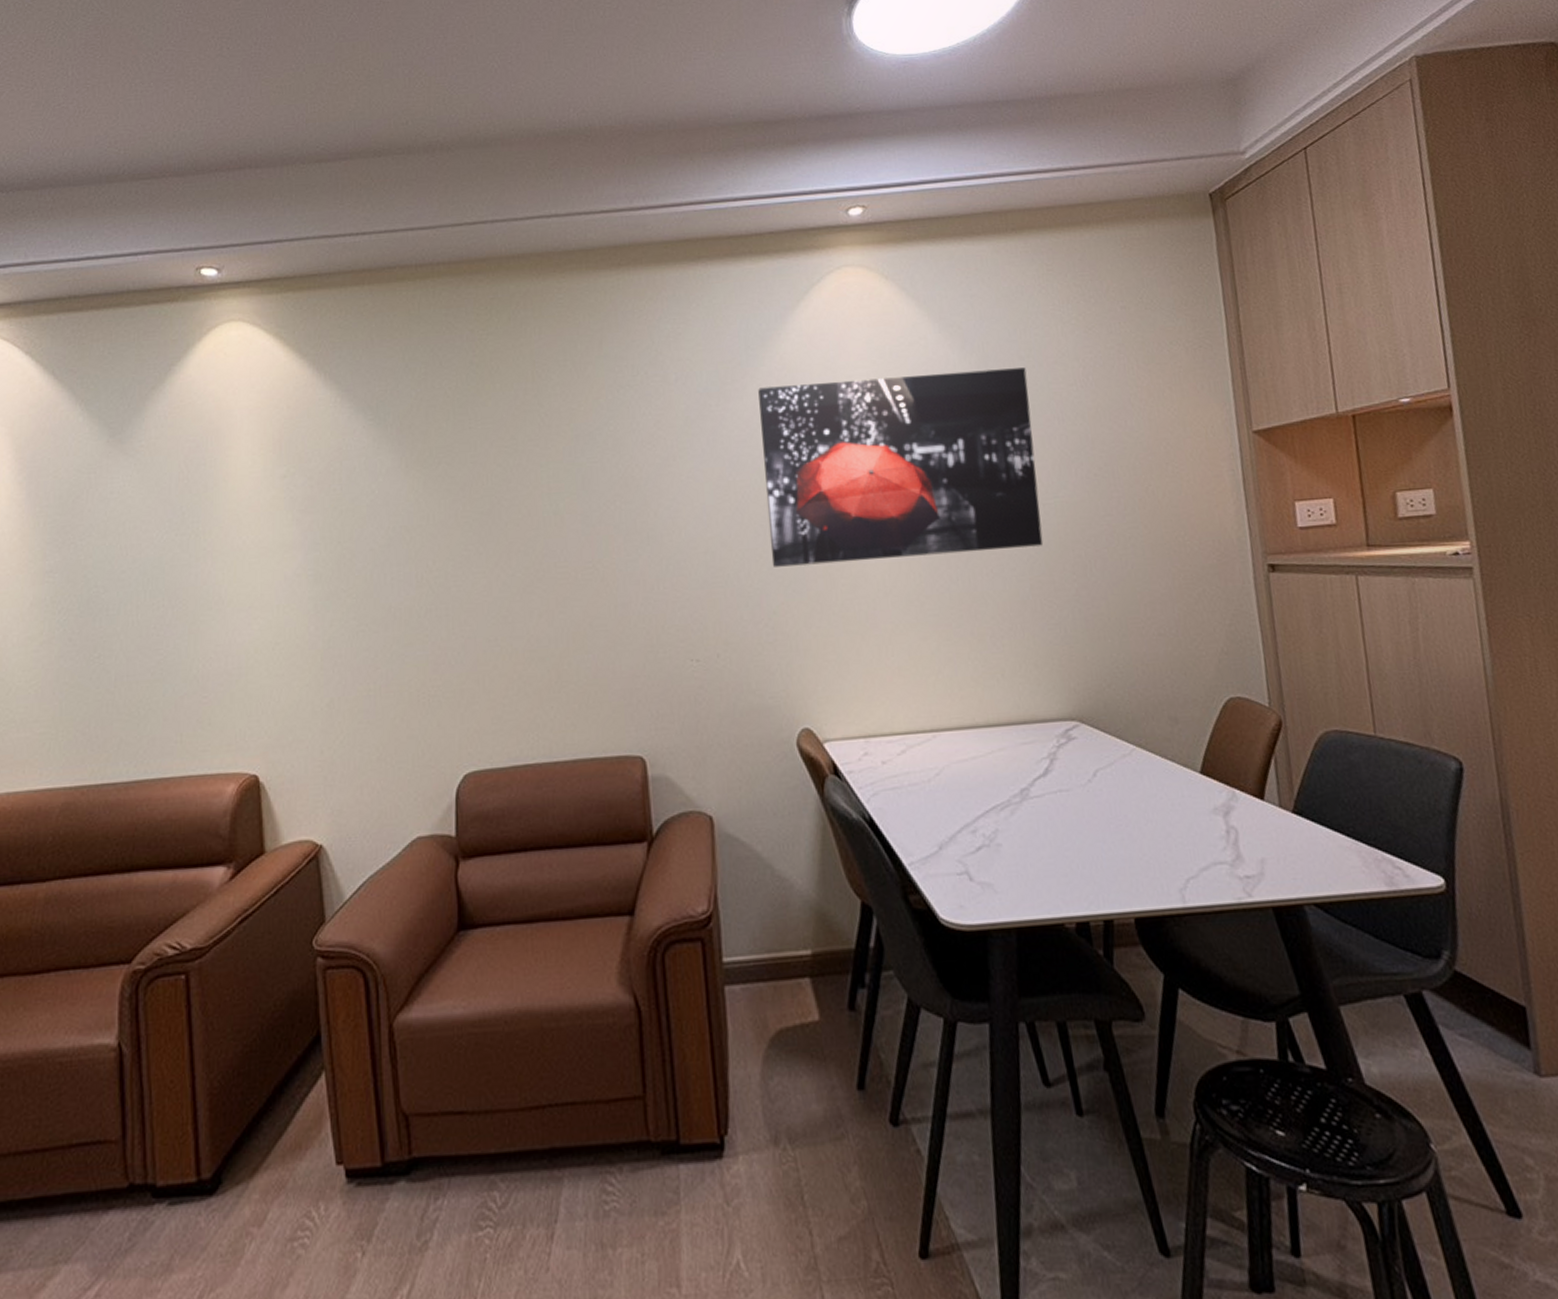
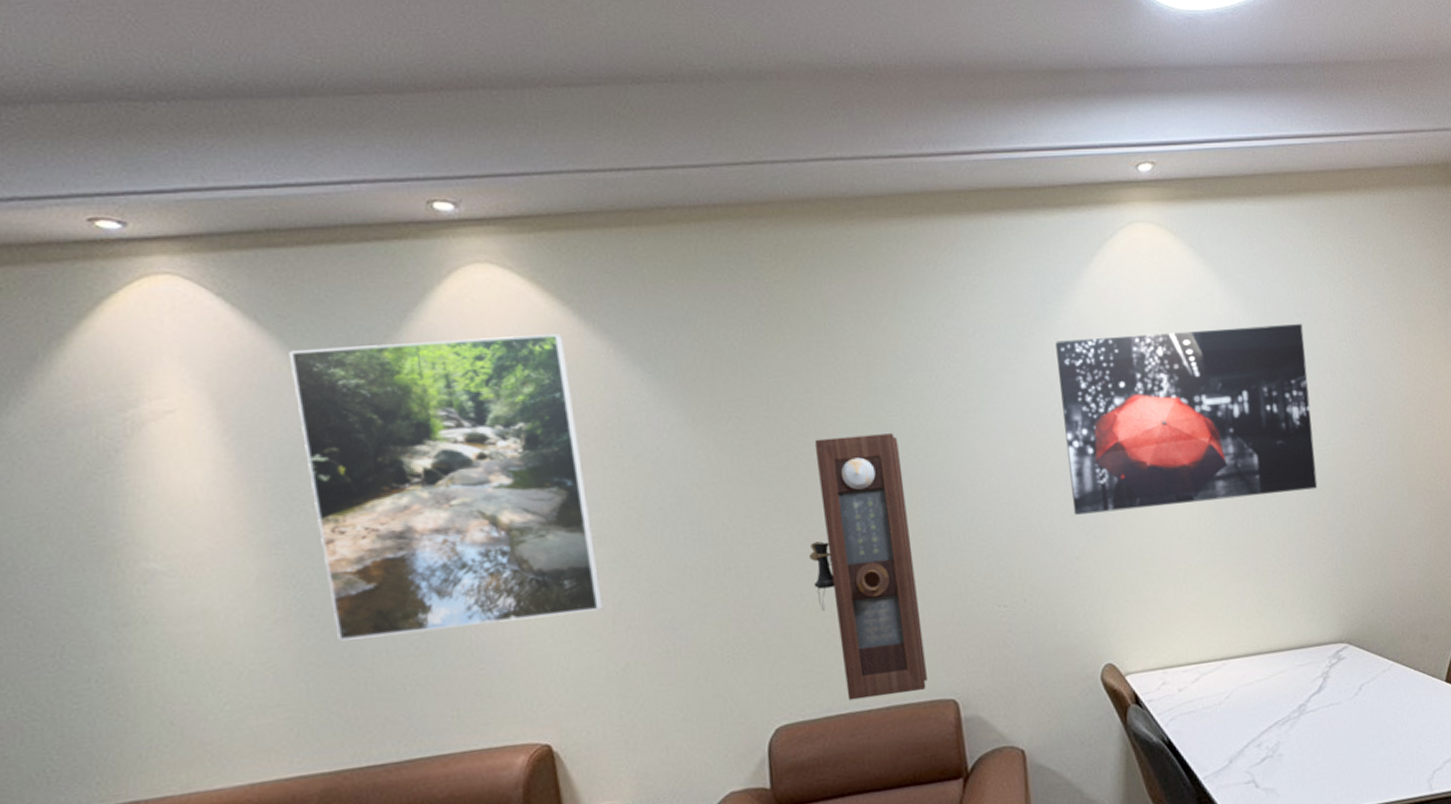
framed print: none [75,385,314,664] -> present [289,334,604,641]
pendulum clock: none [505,480,615,751] -> present [808,433,927,701]

